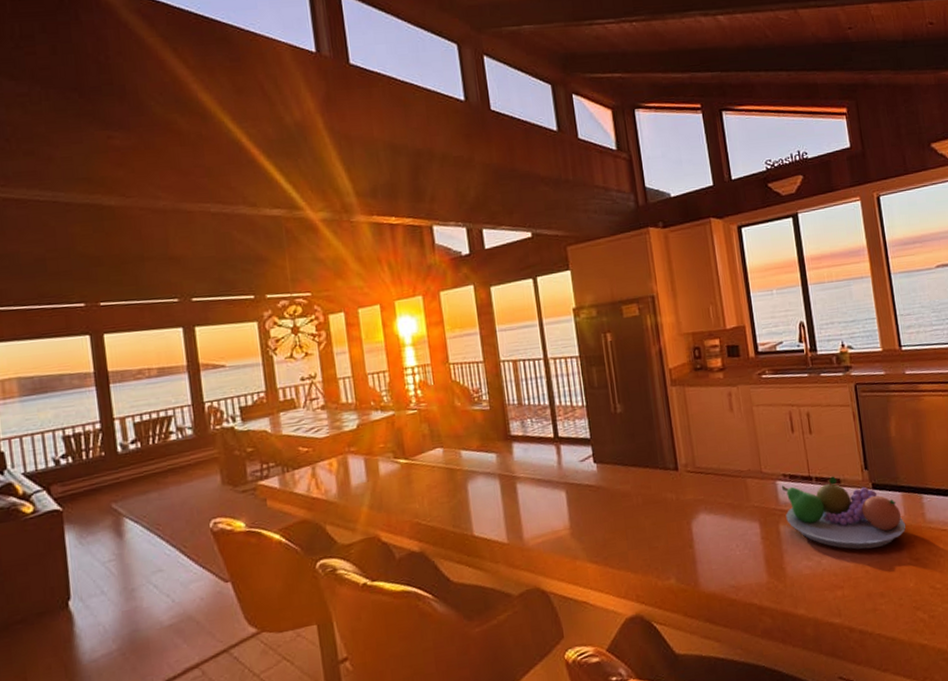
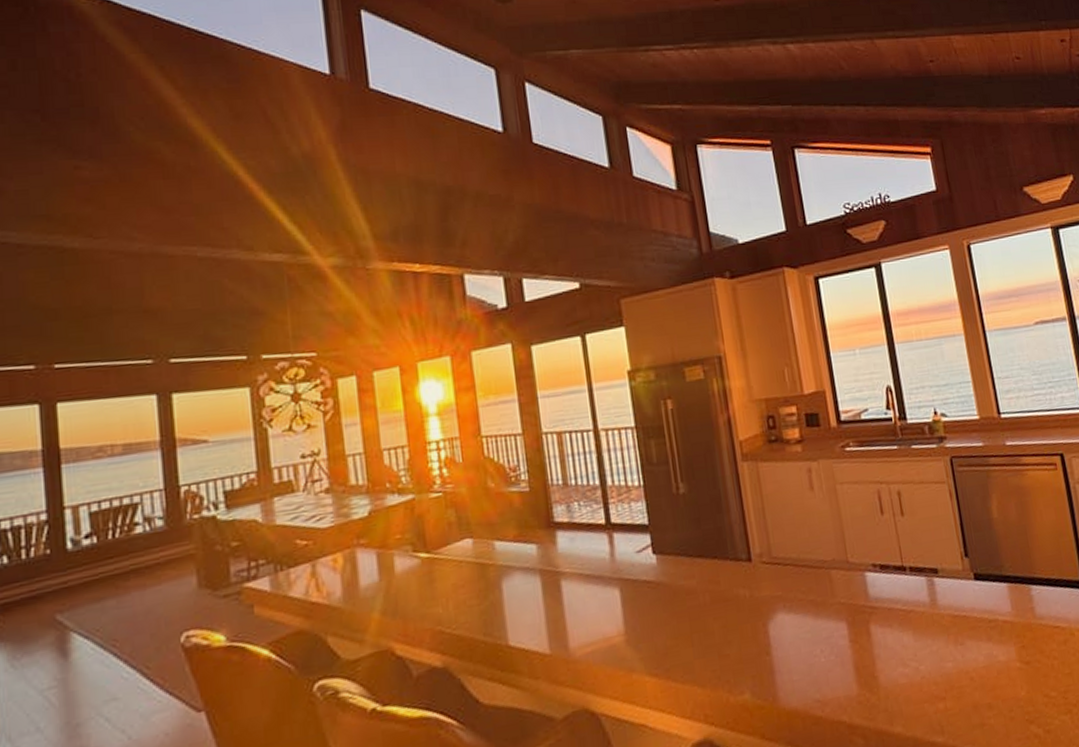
fruit bowl: present [781,476,906,550] -> none [871,565,1014,652]

